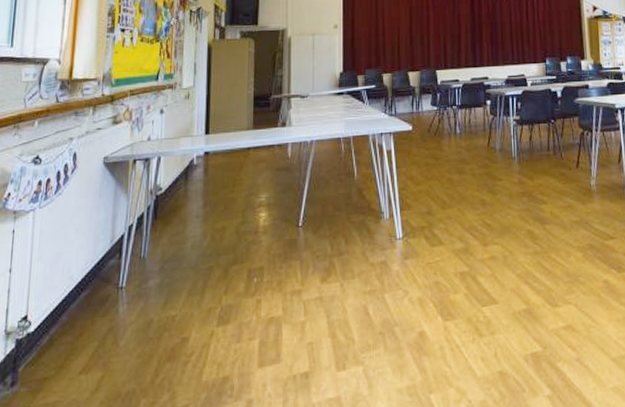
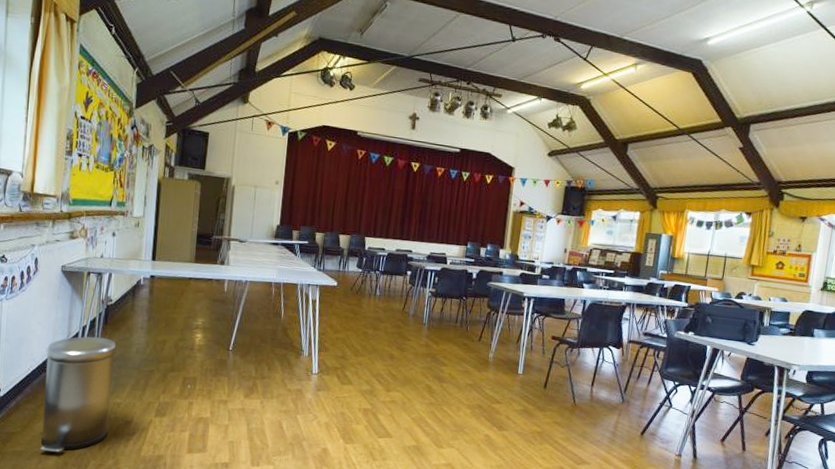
pedal bin: none [78,235,169,398] -> present [40,336,117,453]

